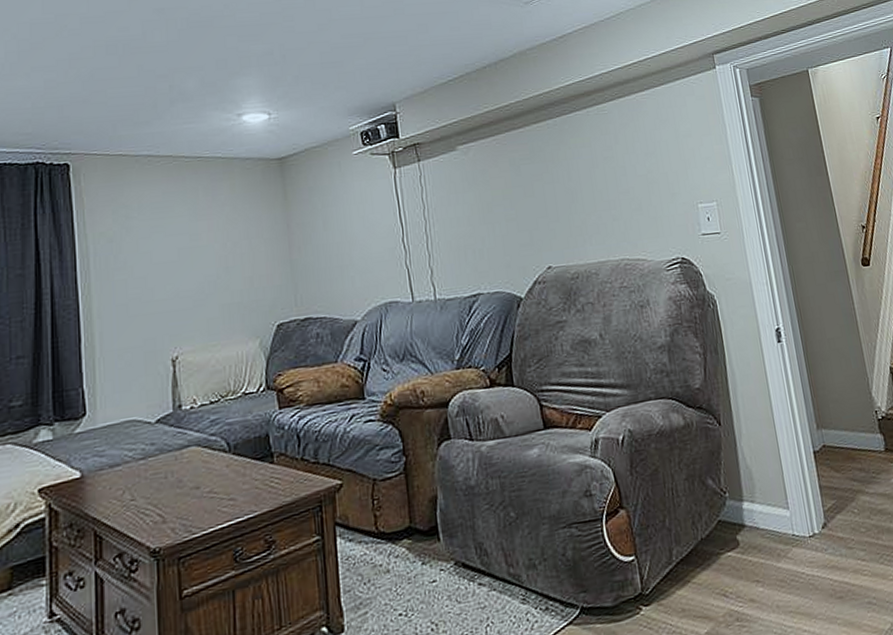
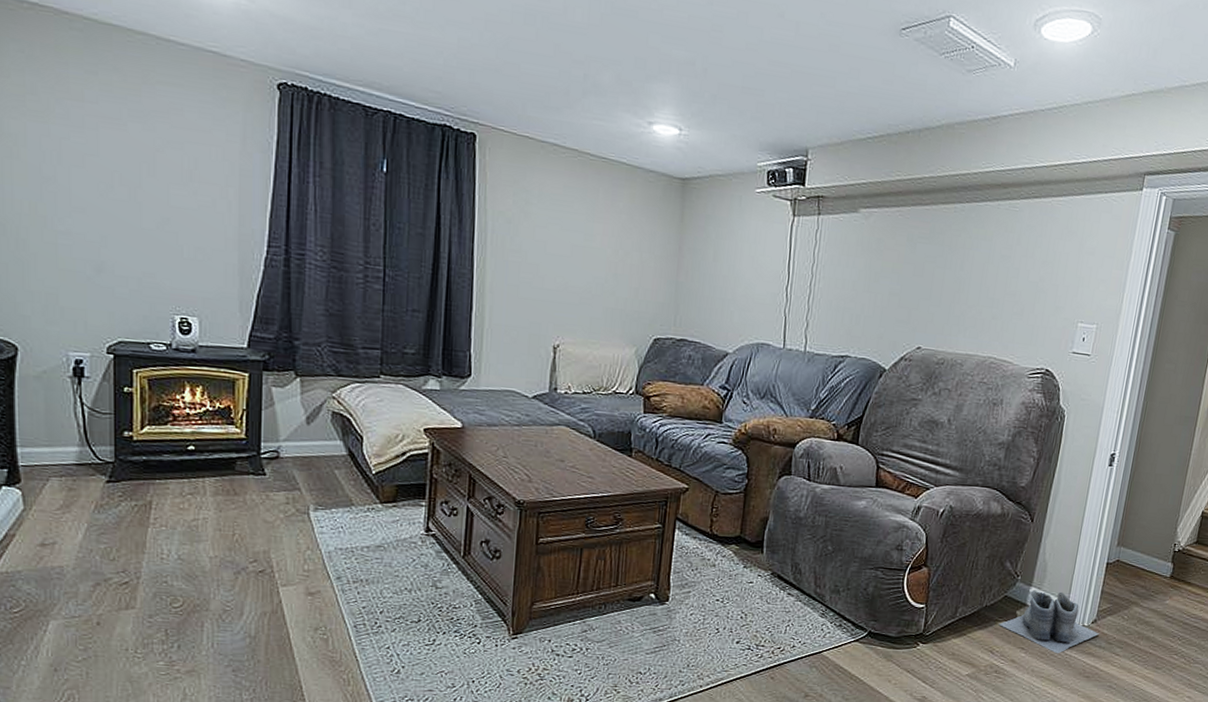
boots: none [722,499,835,578] -> present [998,591,1099,654]

